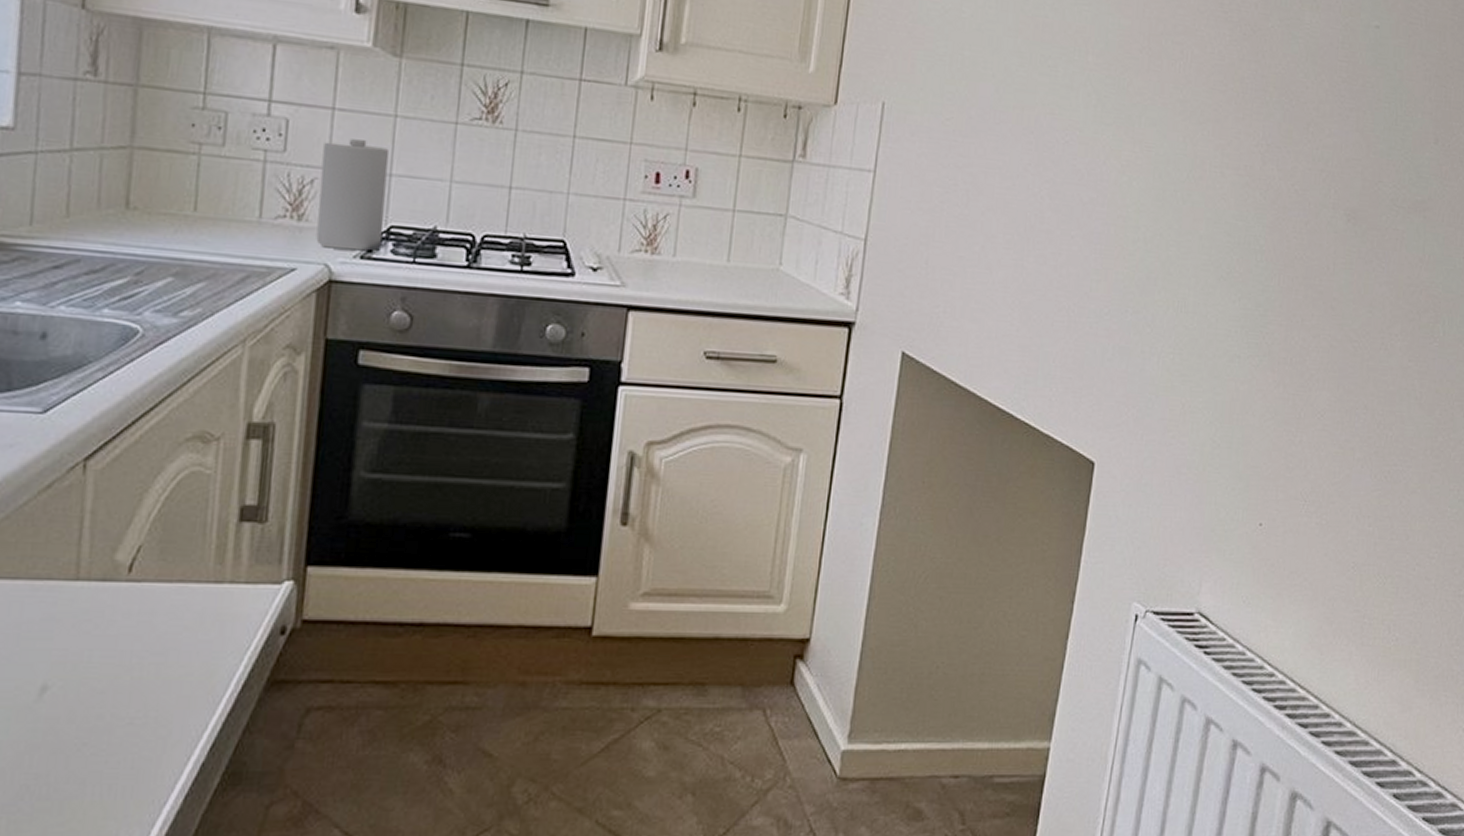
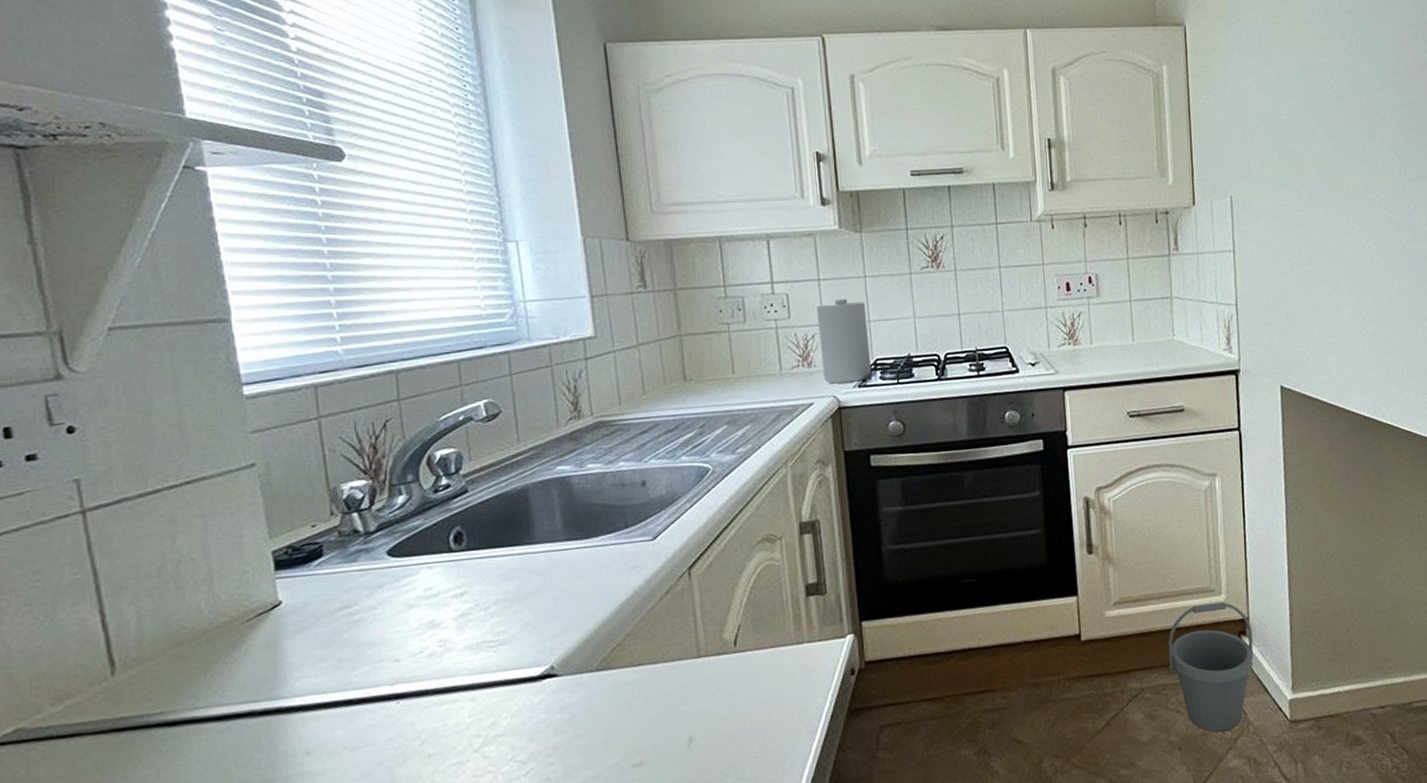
bucket: none [699,612,812,780] -> present [1168,601,1254,732]

